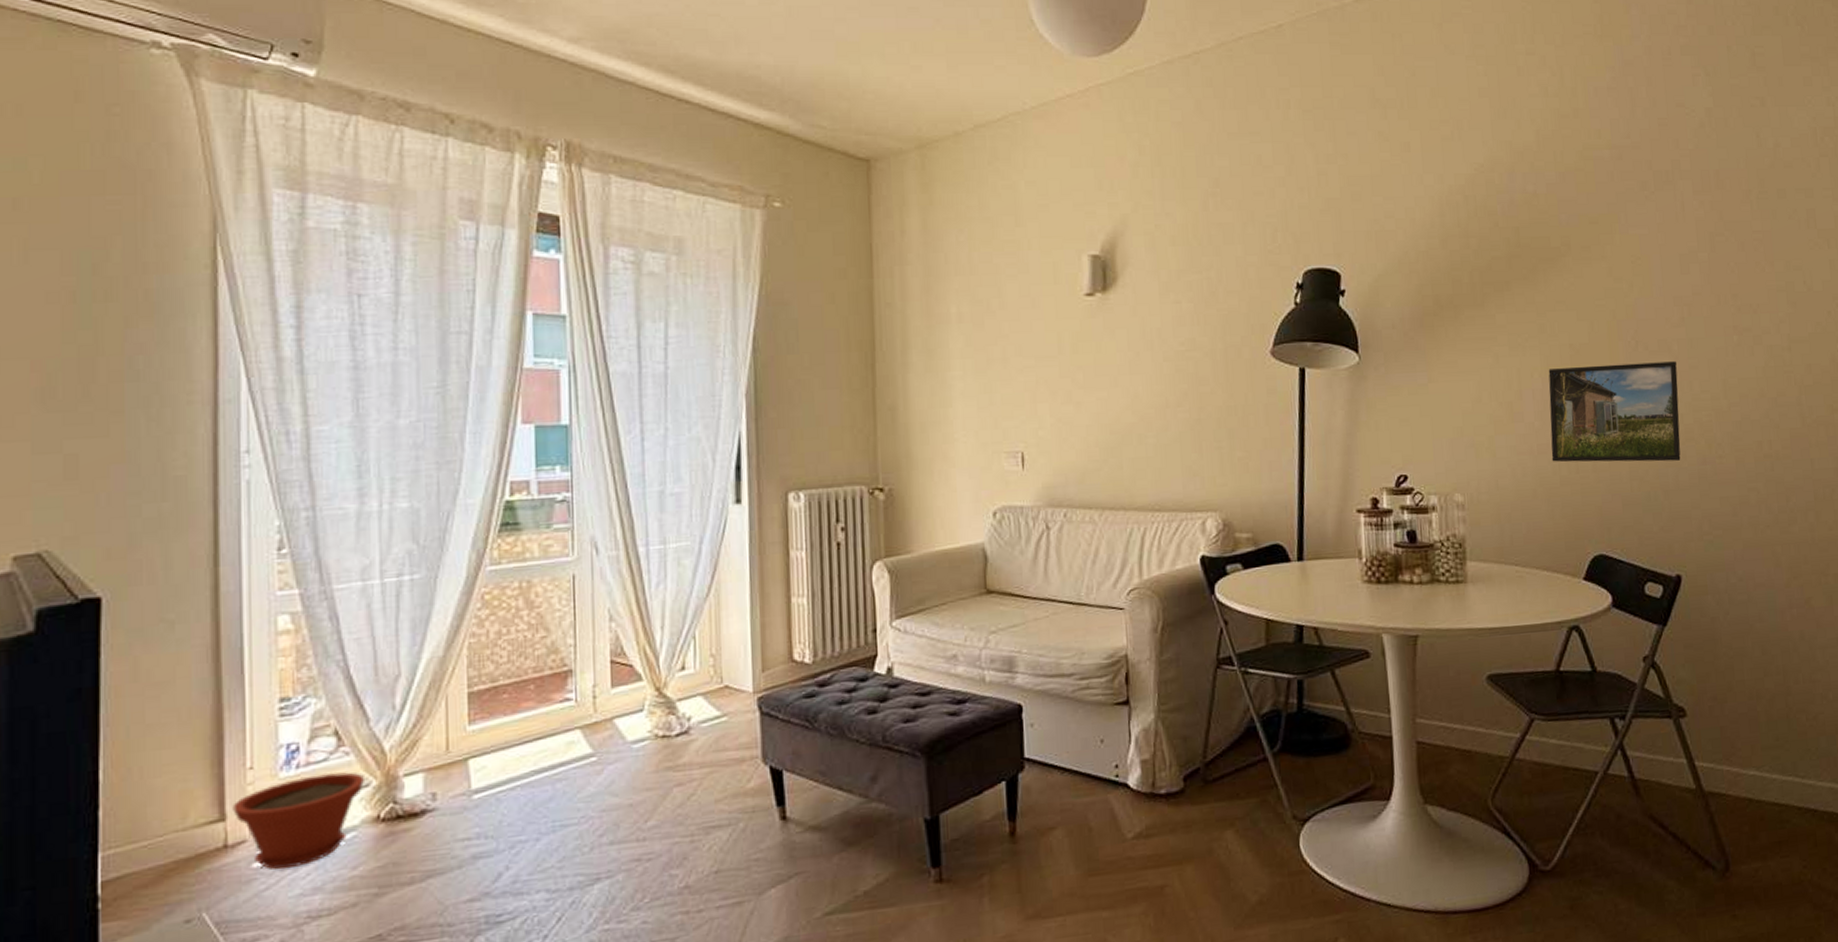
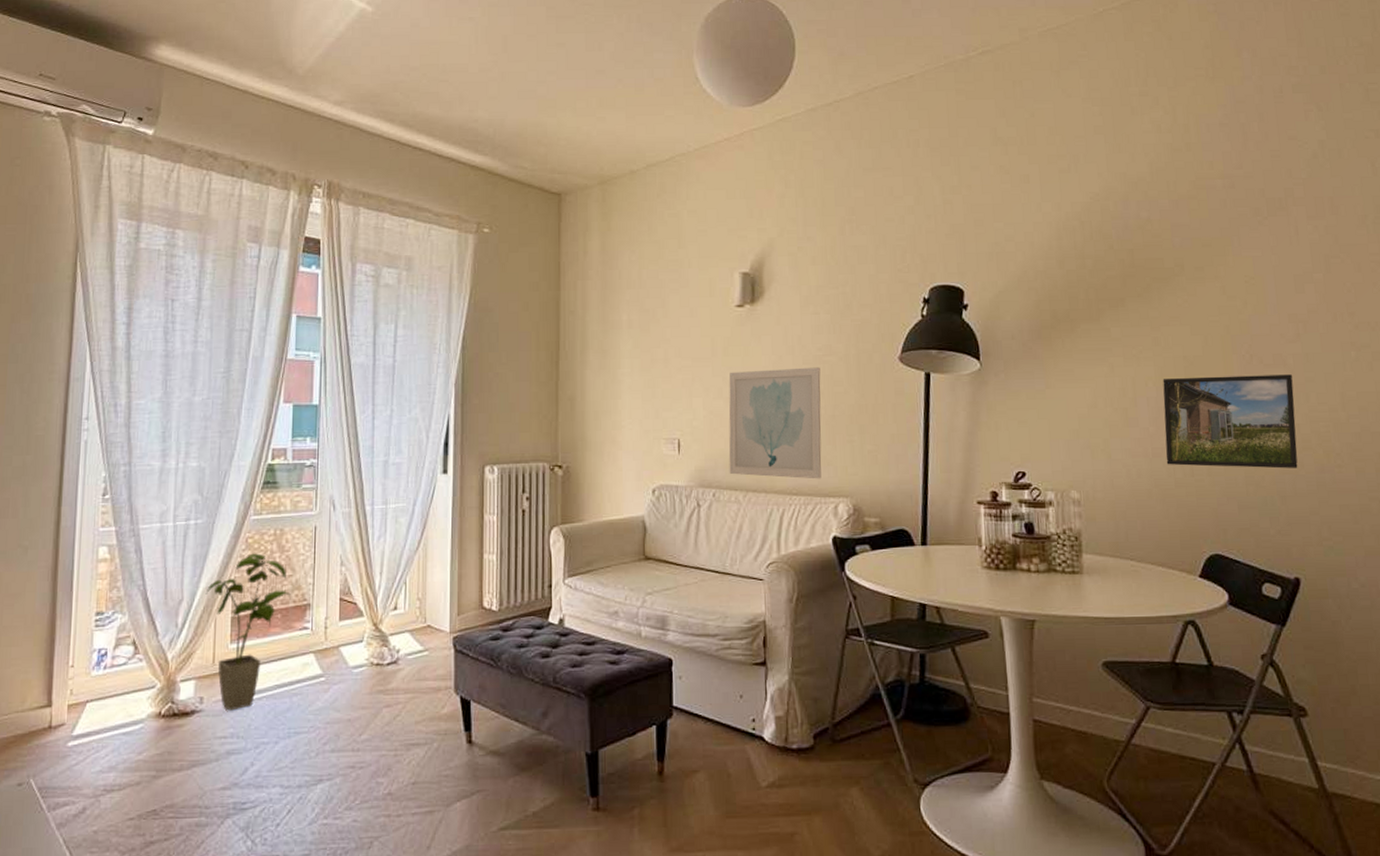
plant pot: present [232,772,364,870] -> none [57,675,152,750]
house plant: none [430,612,546,807] -> present [205,553,291,711]
wall art: none [1079,364,1187,493] -> present [728,367,822,479]

